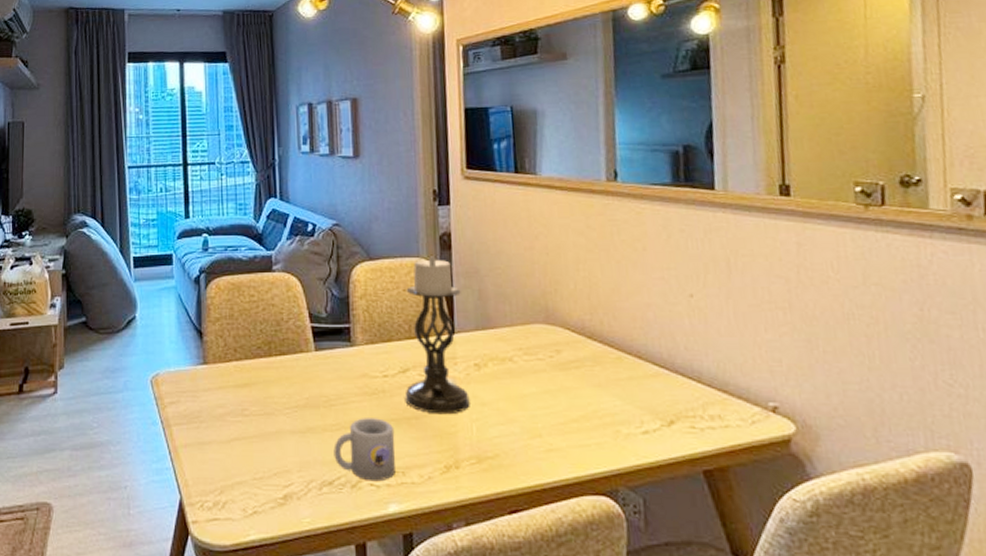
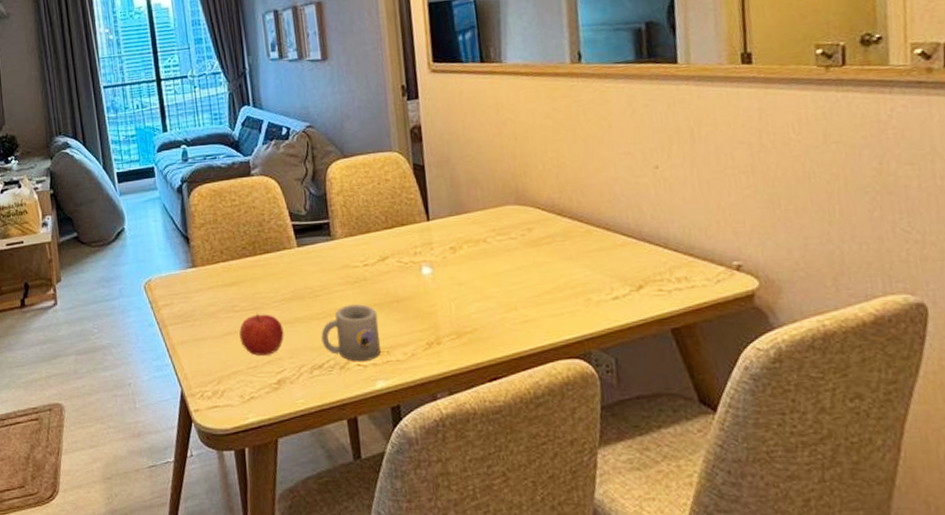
fruit: none [247,419,294,466] -> present [239,313,284,356]
candle holder: present [405,256,470,415] -> none [381,149,448,297]

